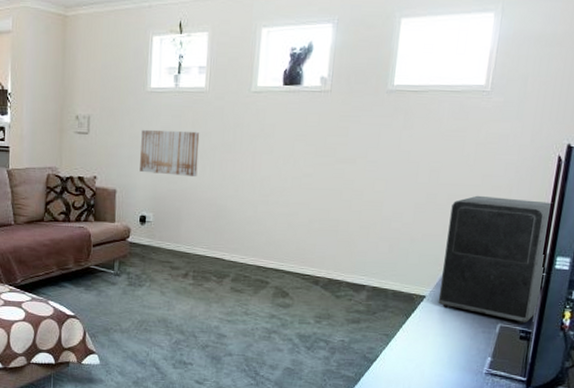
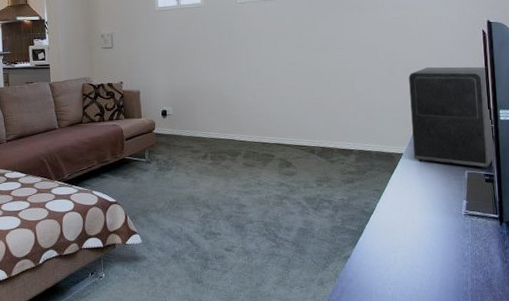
wall art: present [140,129,200,176] -> none [154,38,204,75]

